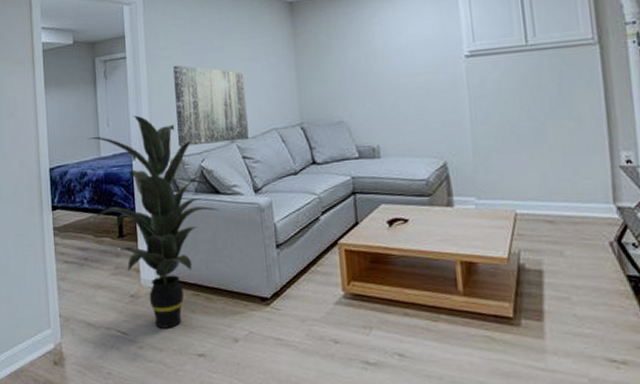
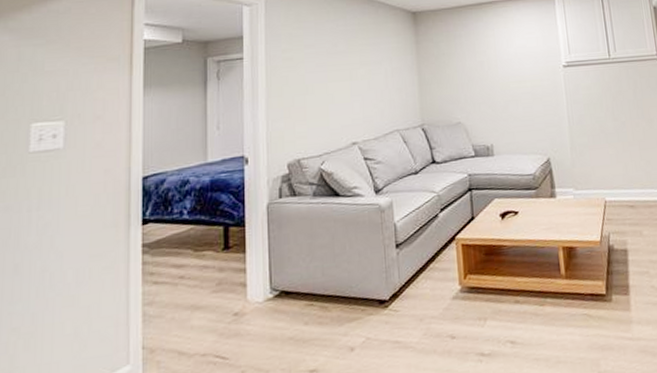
indoor plant: present [87,115,220,328] -> none [192,117,339,347]
wall art: present [173,65,249,147] -> none [295,67,371,150]

